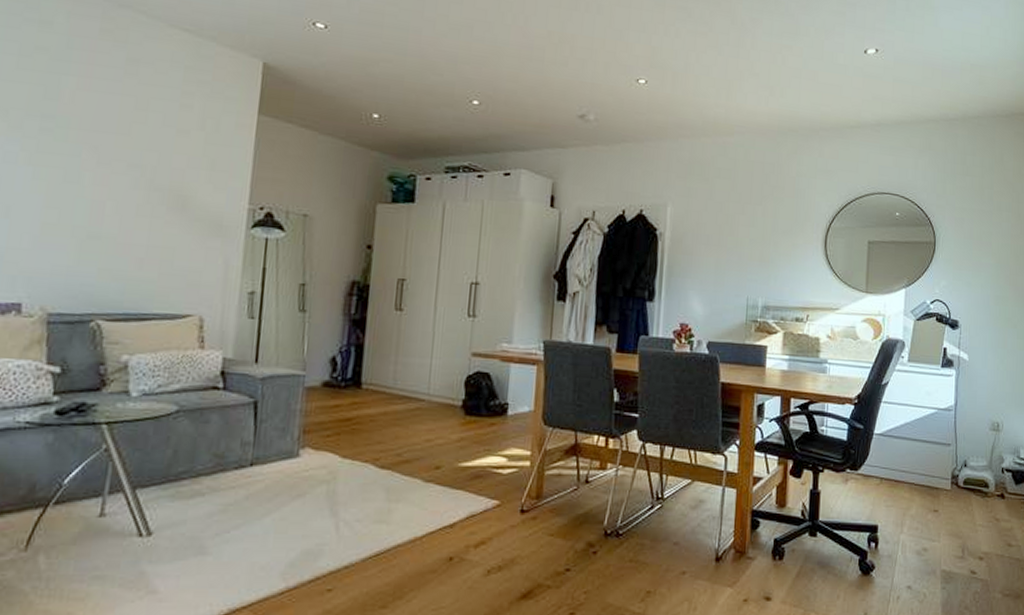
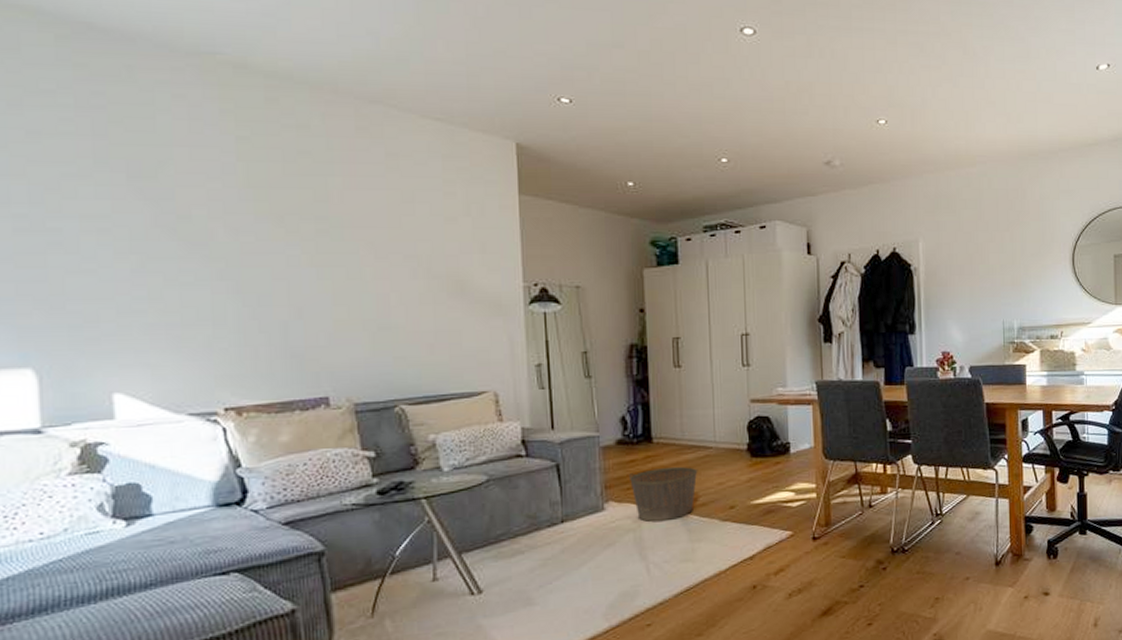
basket: none [331,416,406,476] -> present [629,466,698,522]

